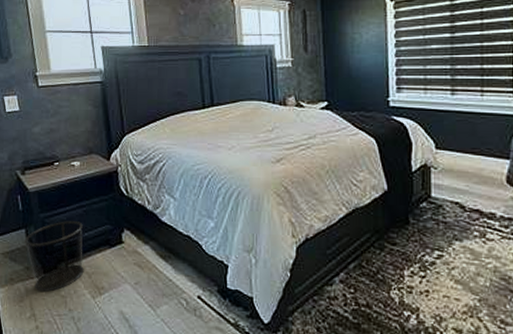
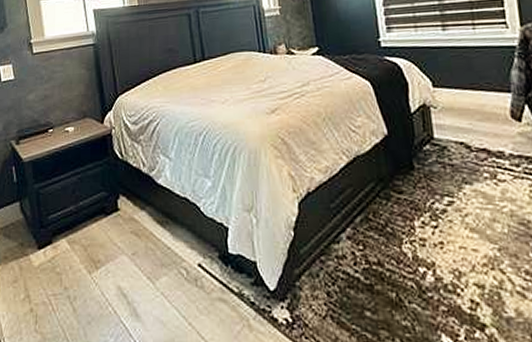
waste bin: present [24,221,84,292] -> none [19,190,80,269]

